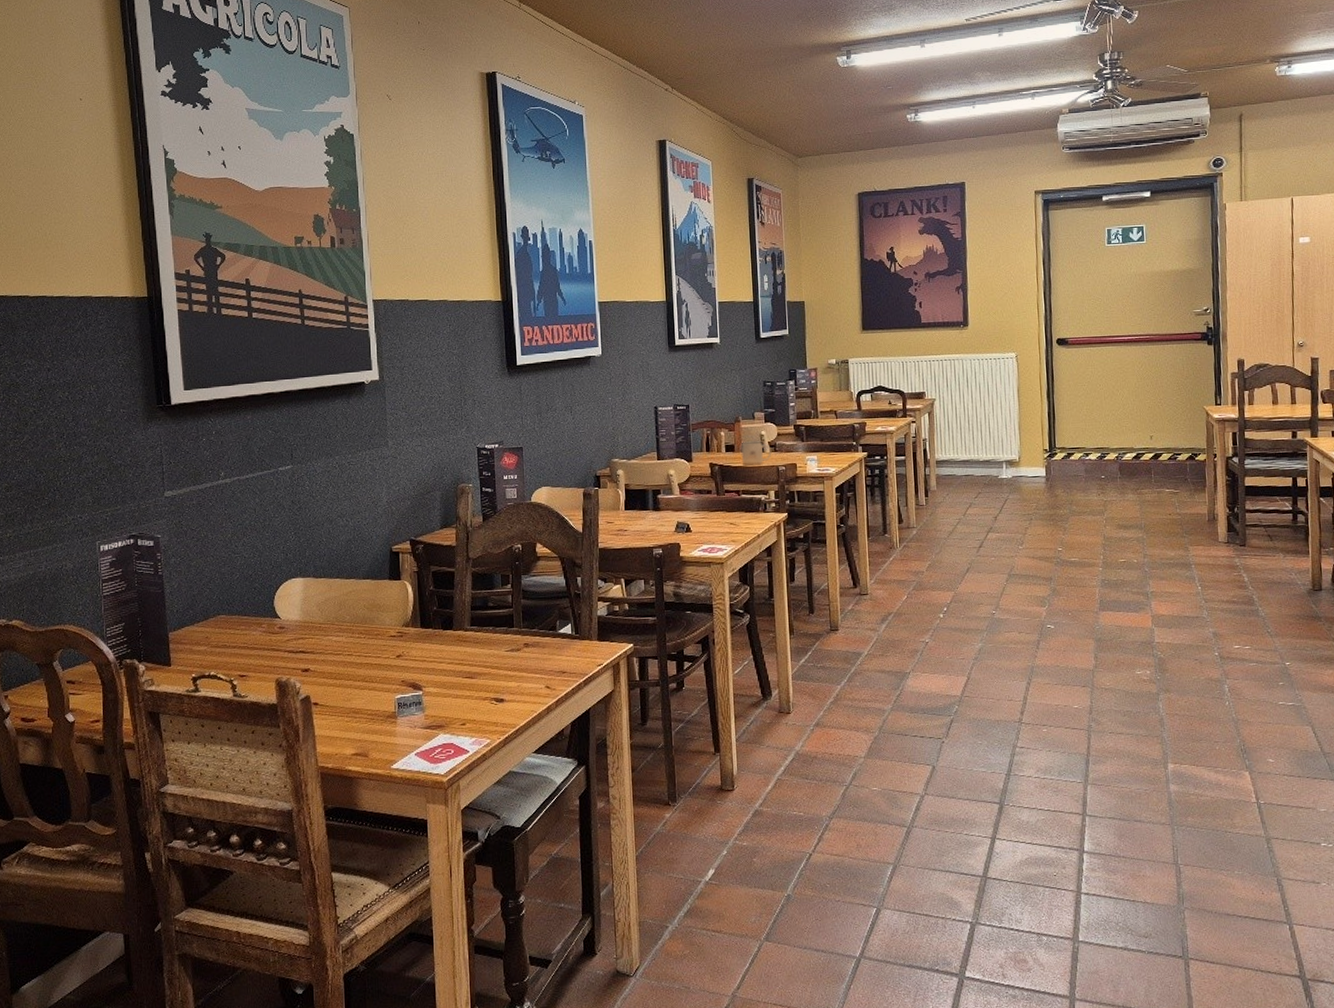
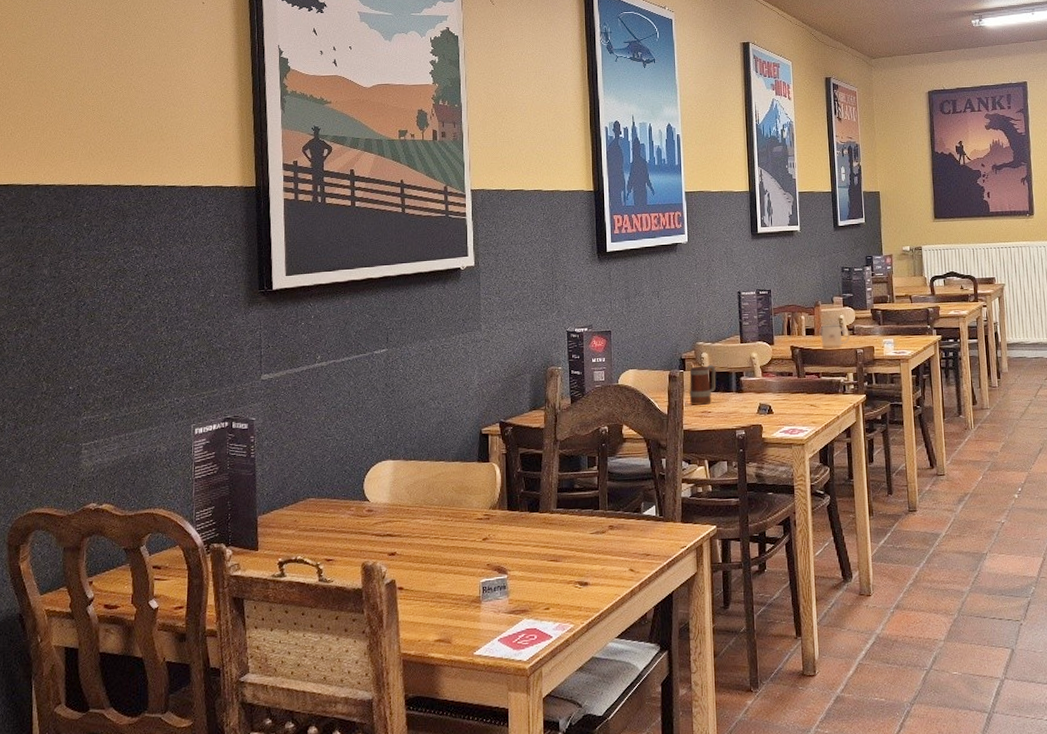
beer mug: none [604,481,633,523] -> present [689,364,716,405]

